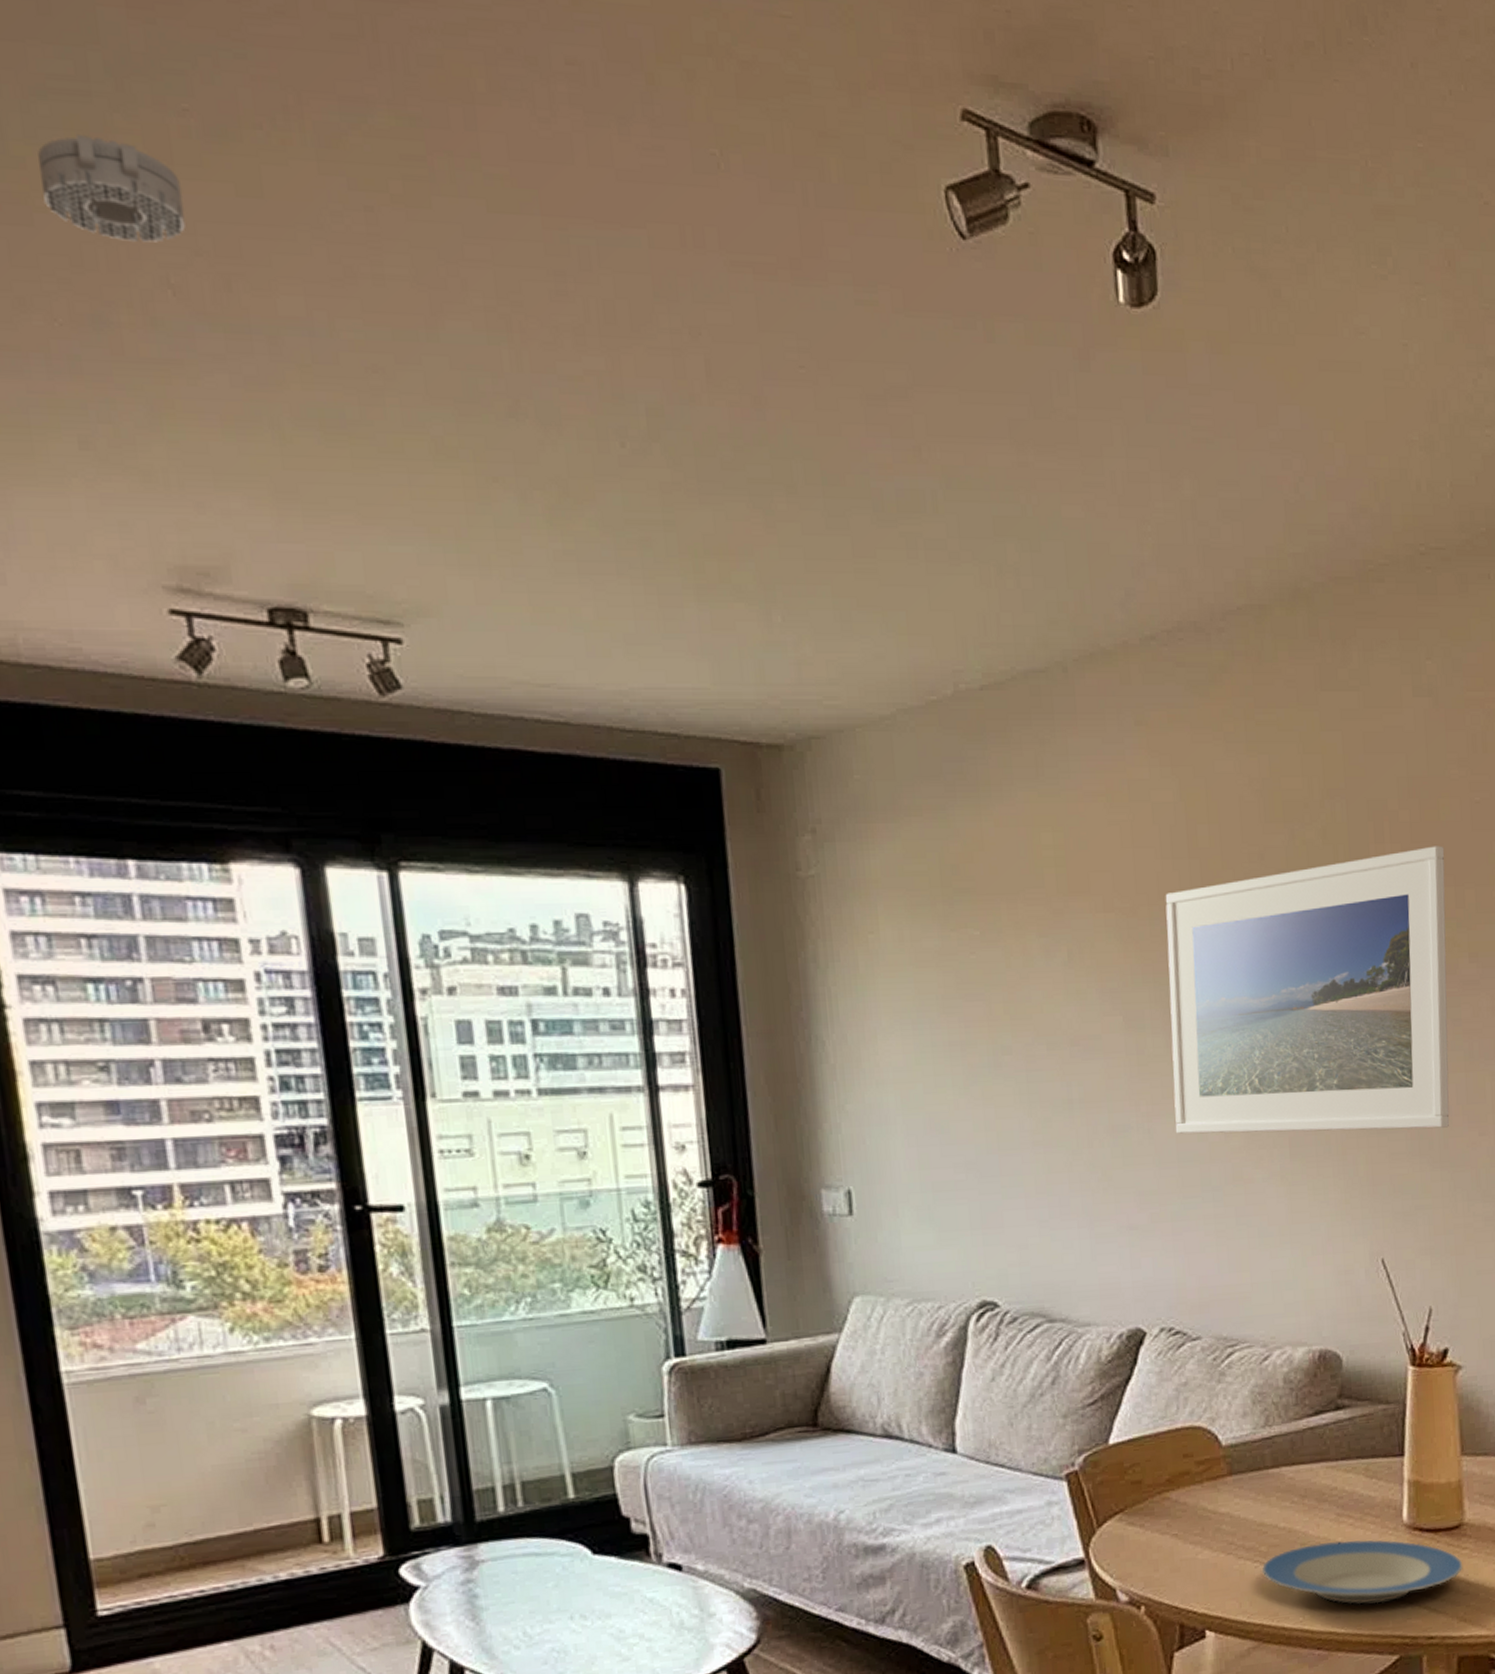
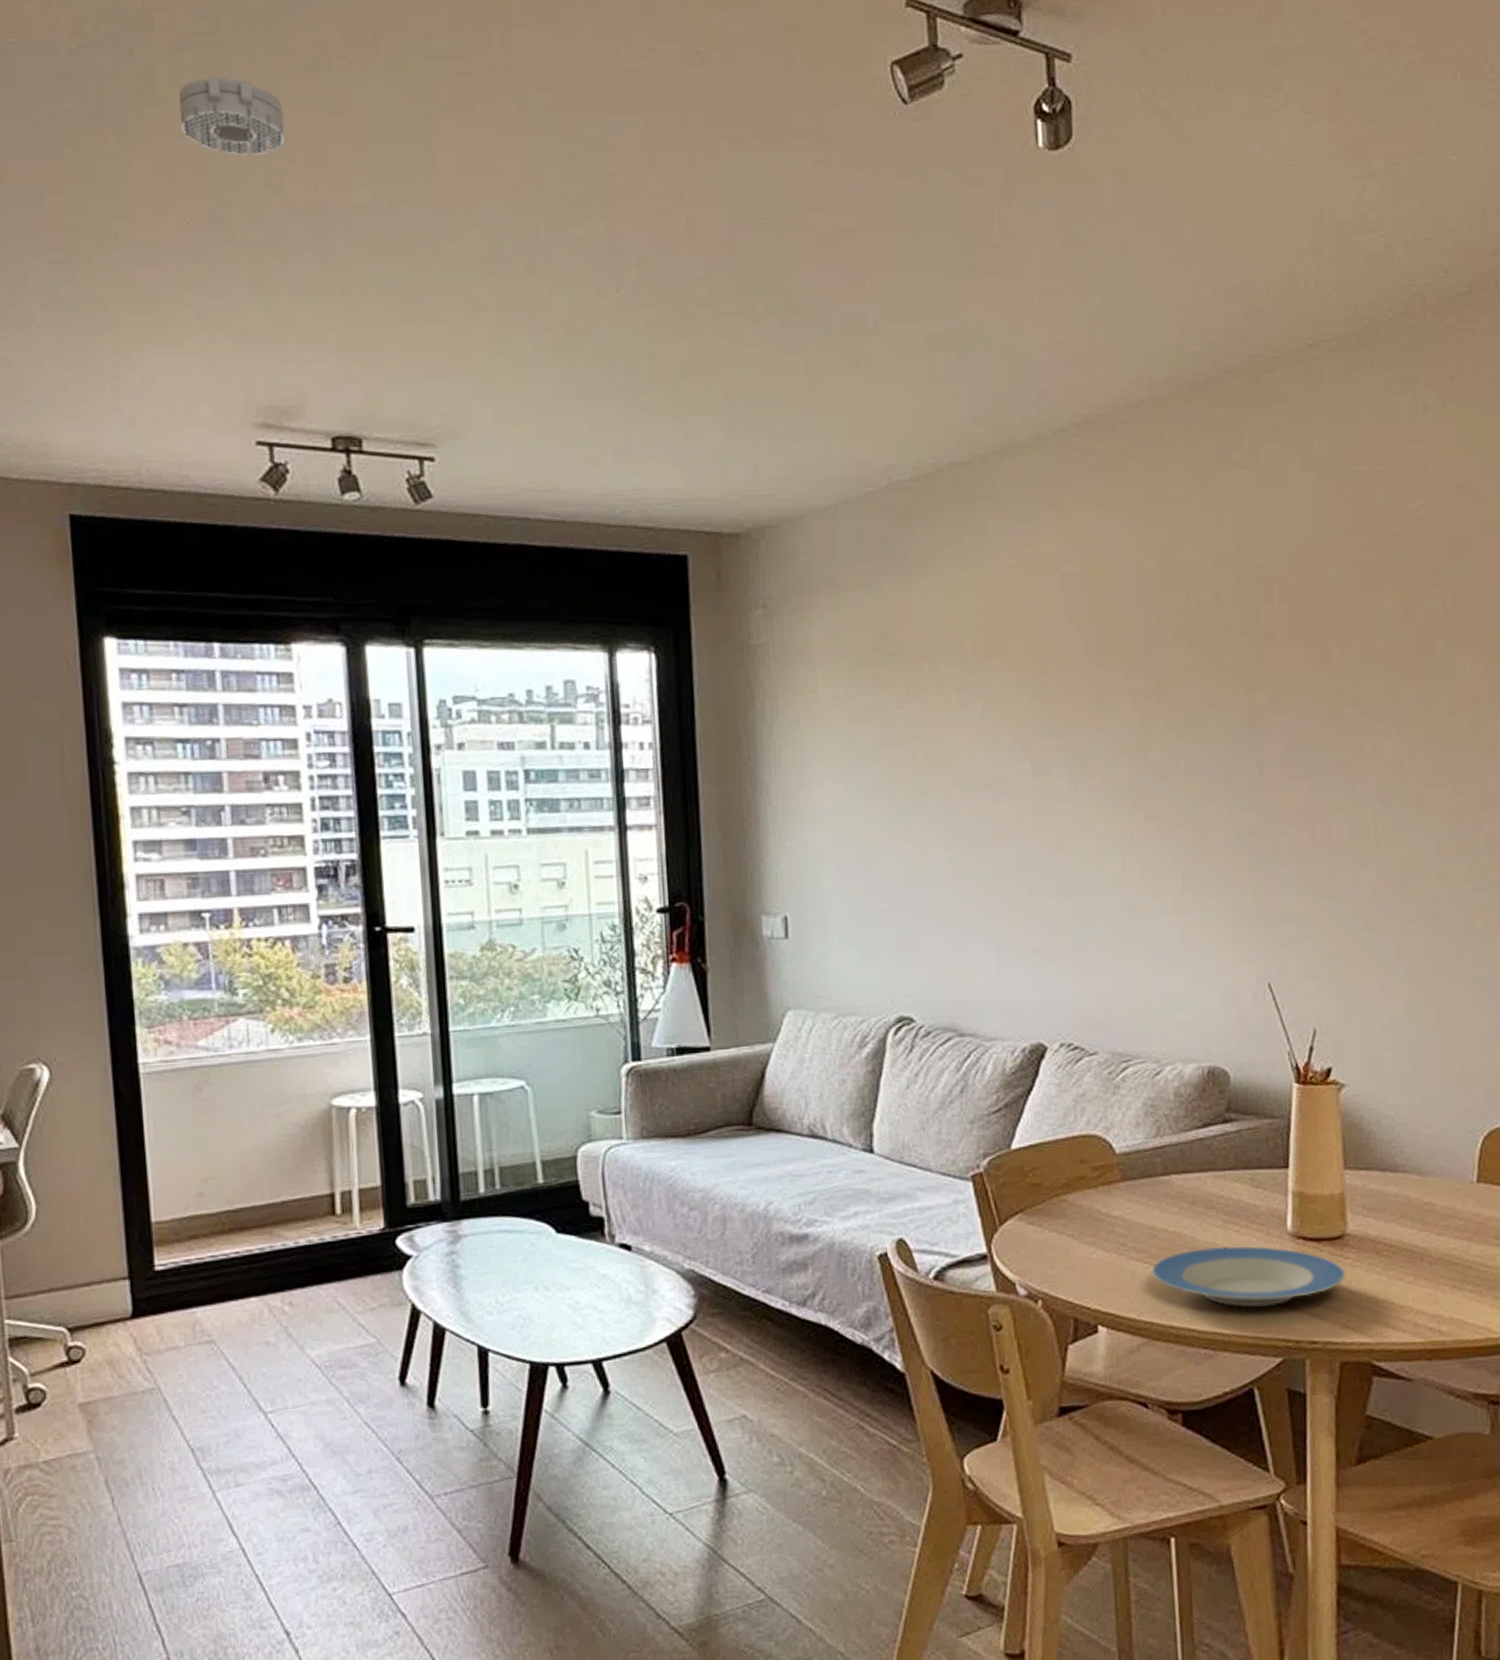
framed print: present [1165,846,1450,1134] -> none [1071,605,1334,868]

